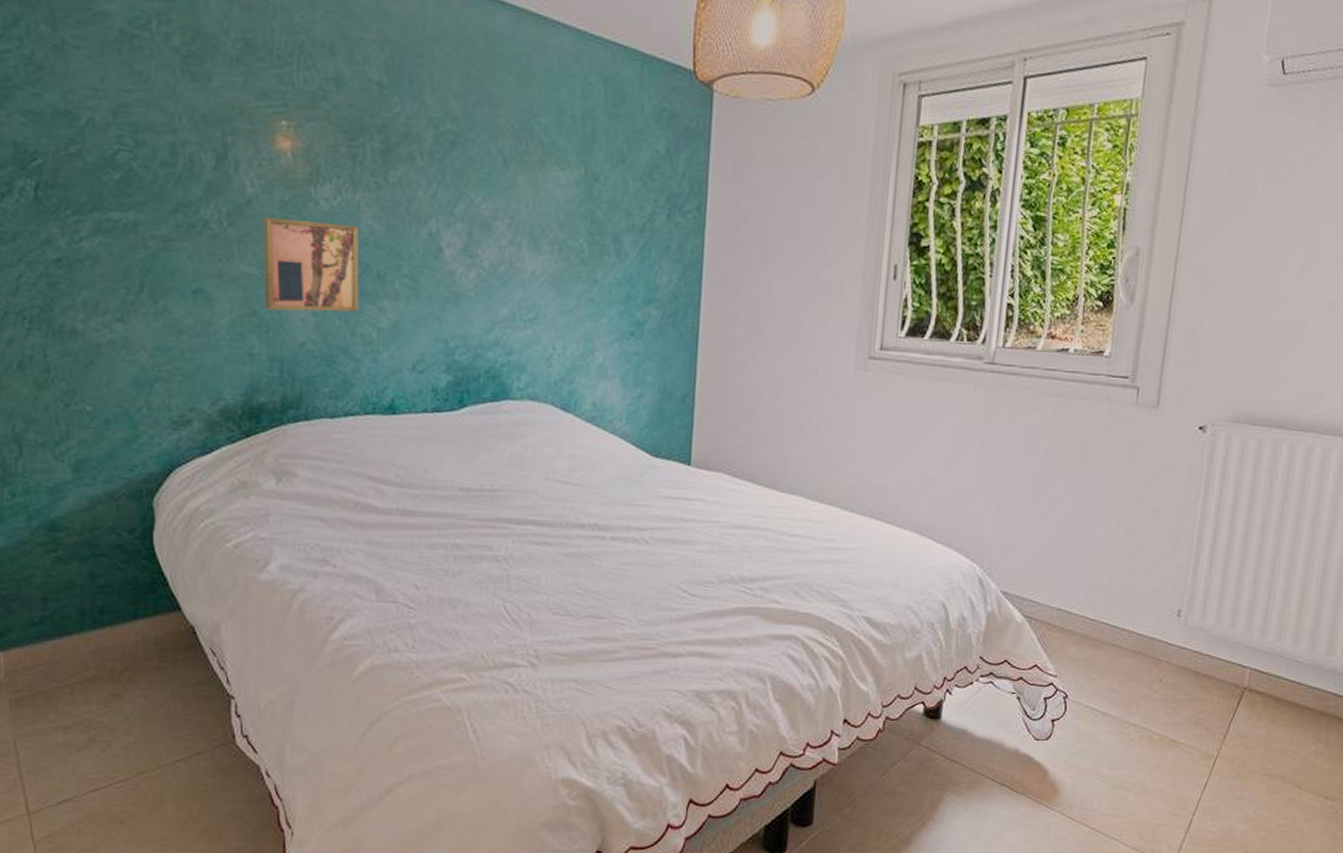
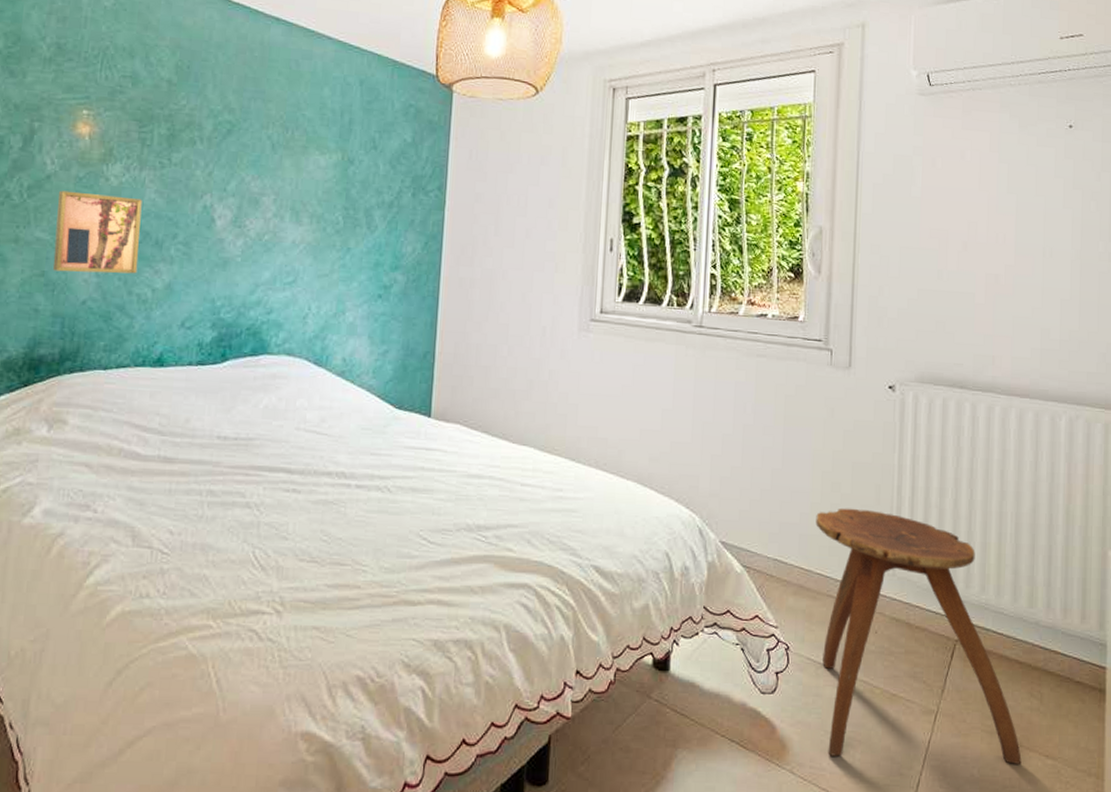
stool: none [1100,556,1300,805] -> present [816,508,1022,764]

